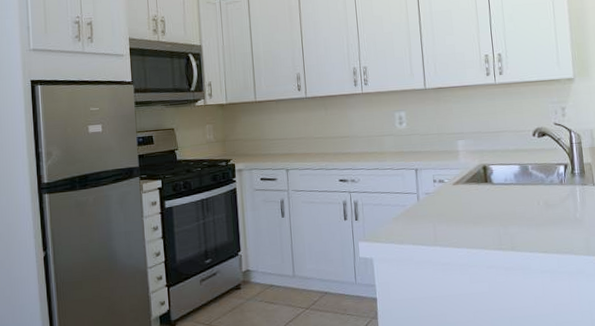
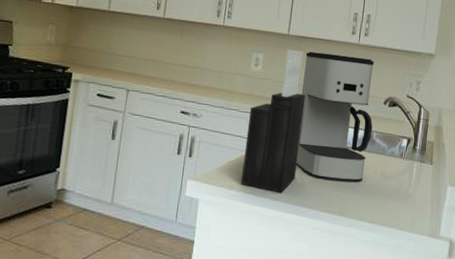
knife block: none [404,101,461,239] -> present [241,49,305,193]
coffee maker: none [446,95,528,219] -> present [296,51,374,182]

